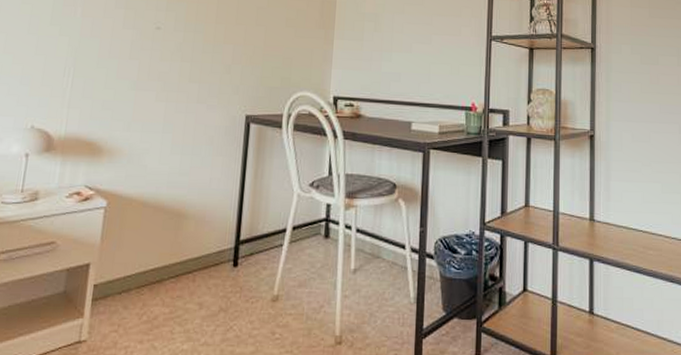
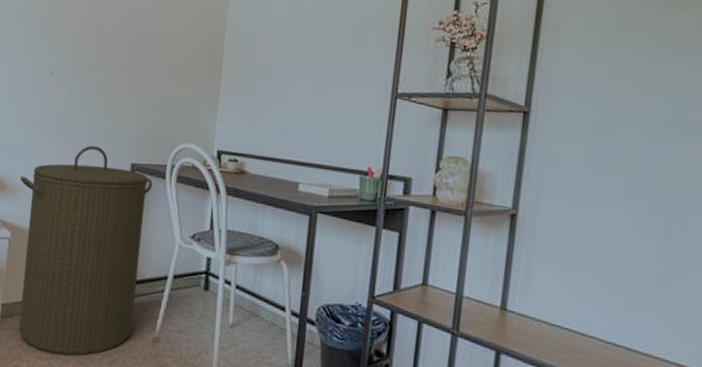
laundry hamper: none [115,100,269,333] -> present [19,145,153,356]

